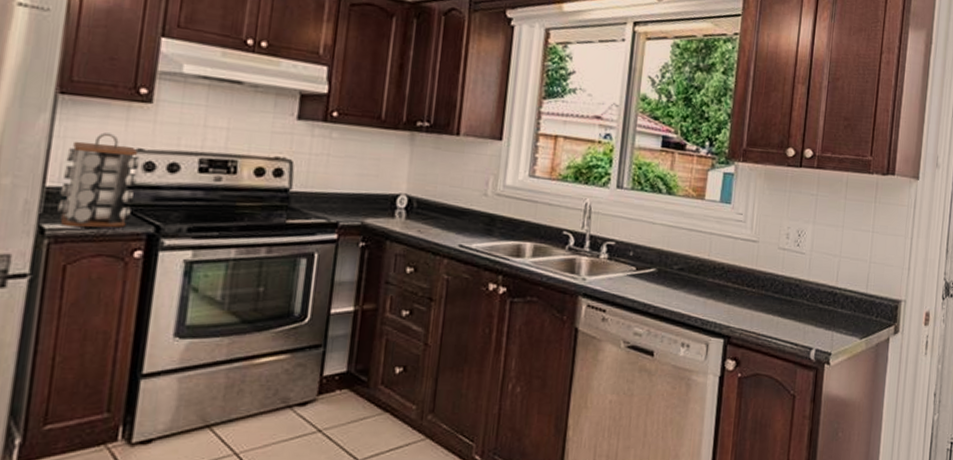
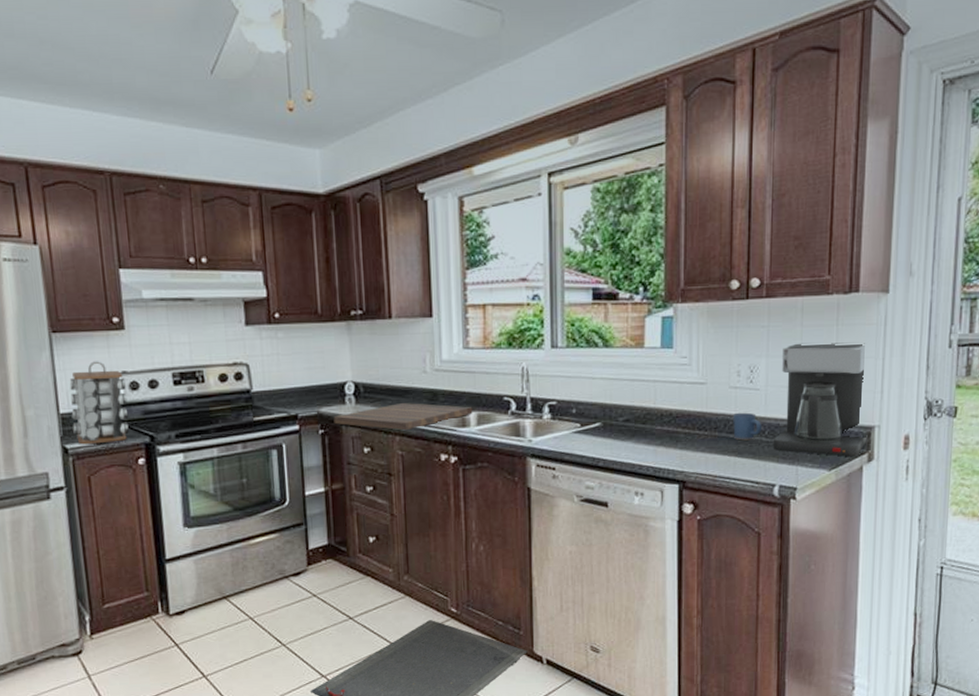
cutting board: none [378,223,530,254] -> present [333,402,473,431]
mug: none [778,273,804,302] -> present [733,412,762,441]
coffee maker: none [812,214,897,327] -> present [773,342,868,457]

